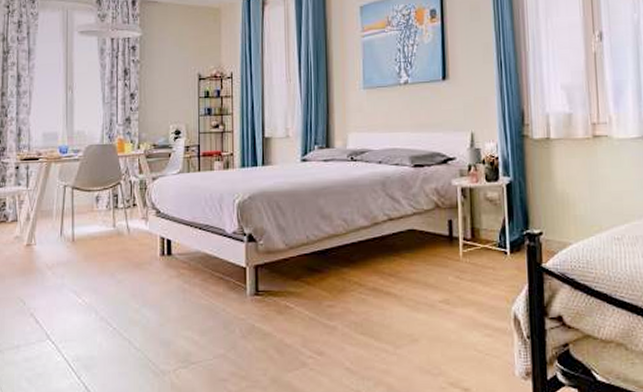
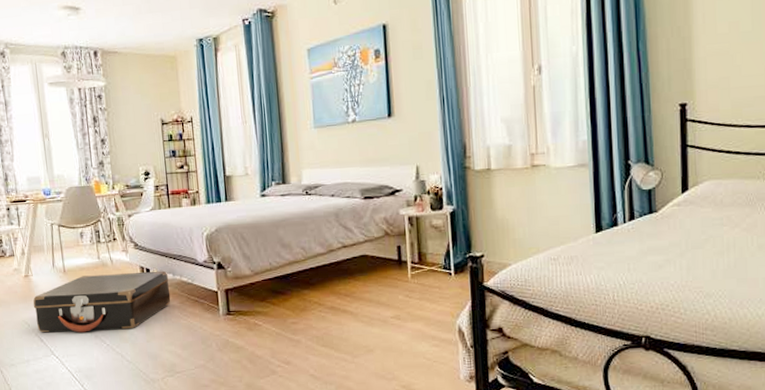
suitcase: none [32,242,192,313] -> present [33,270,171,333]

